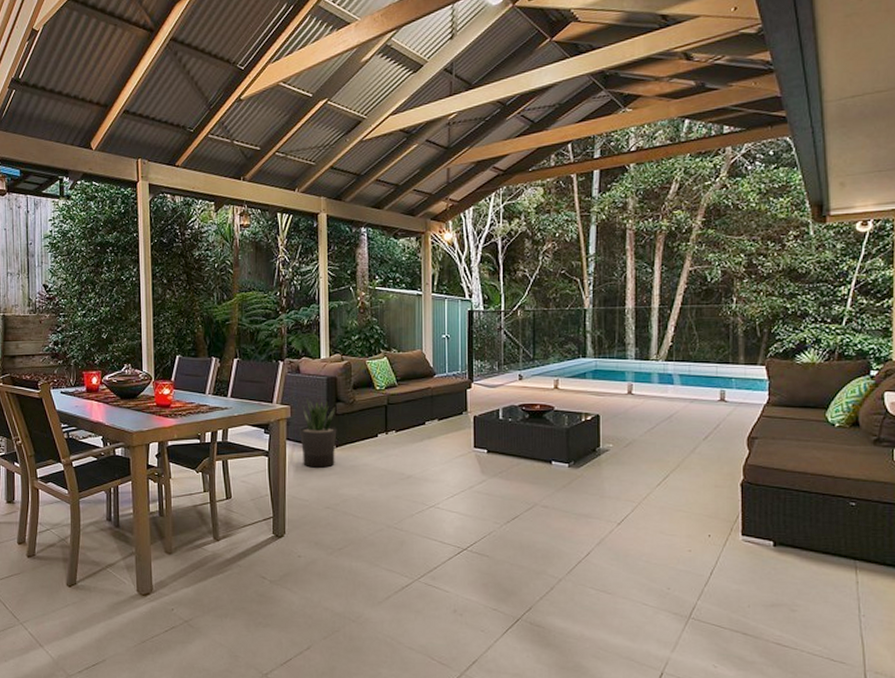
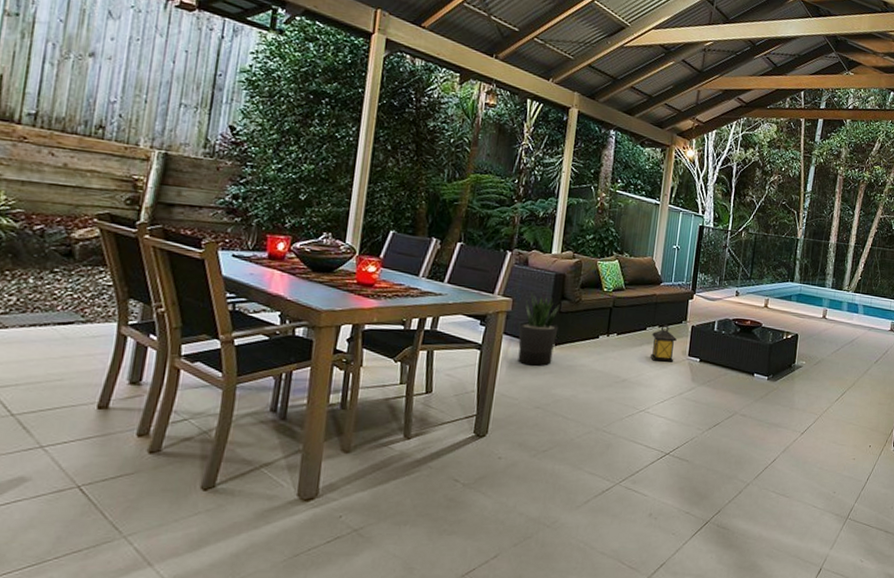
lantern: none [432,417,459,455] -> present [651,324,677,362]

